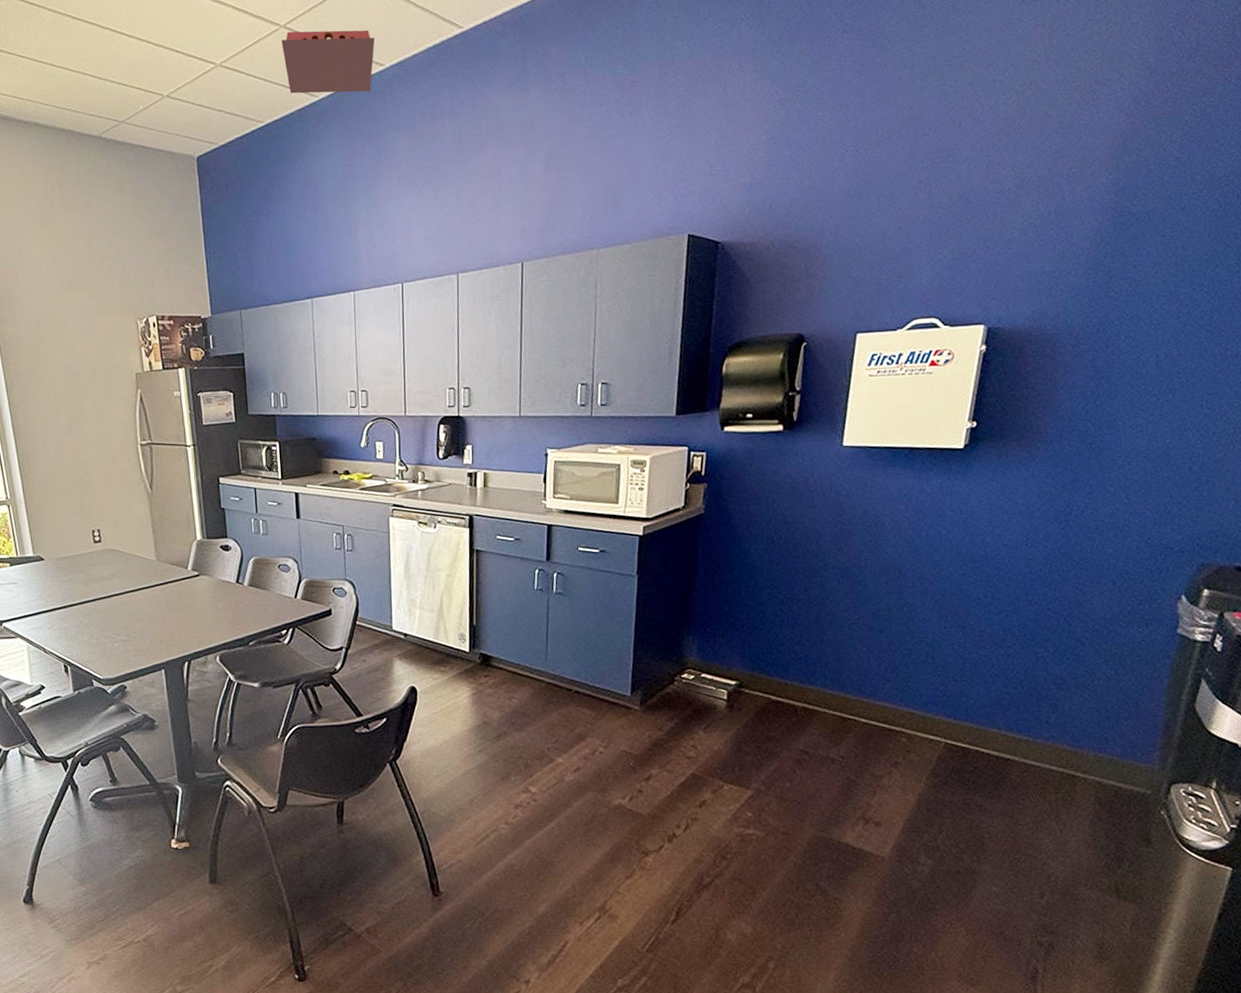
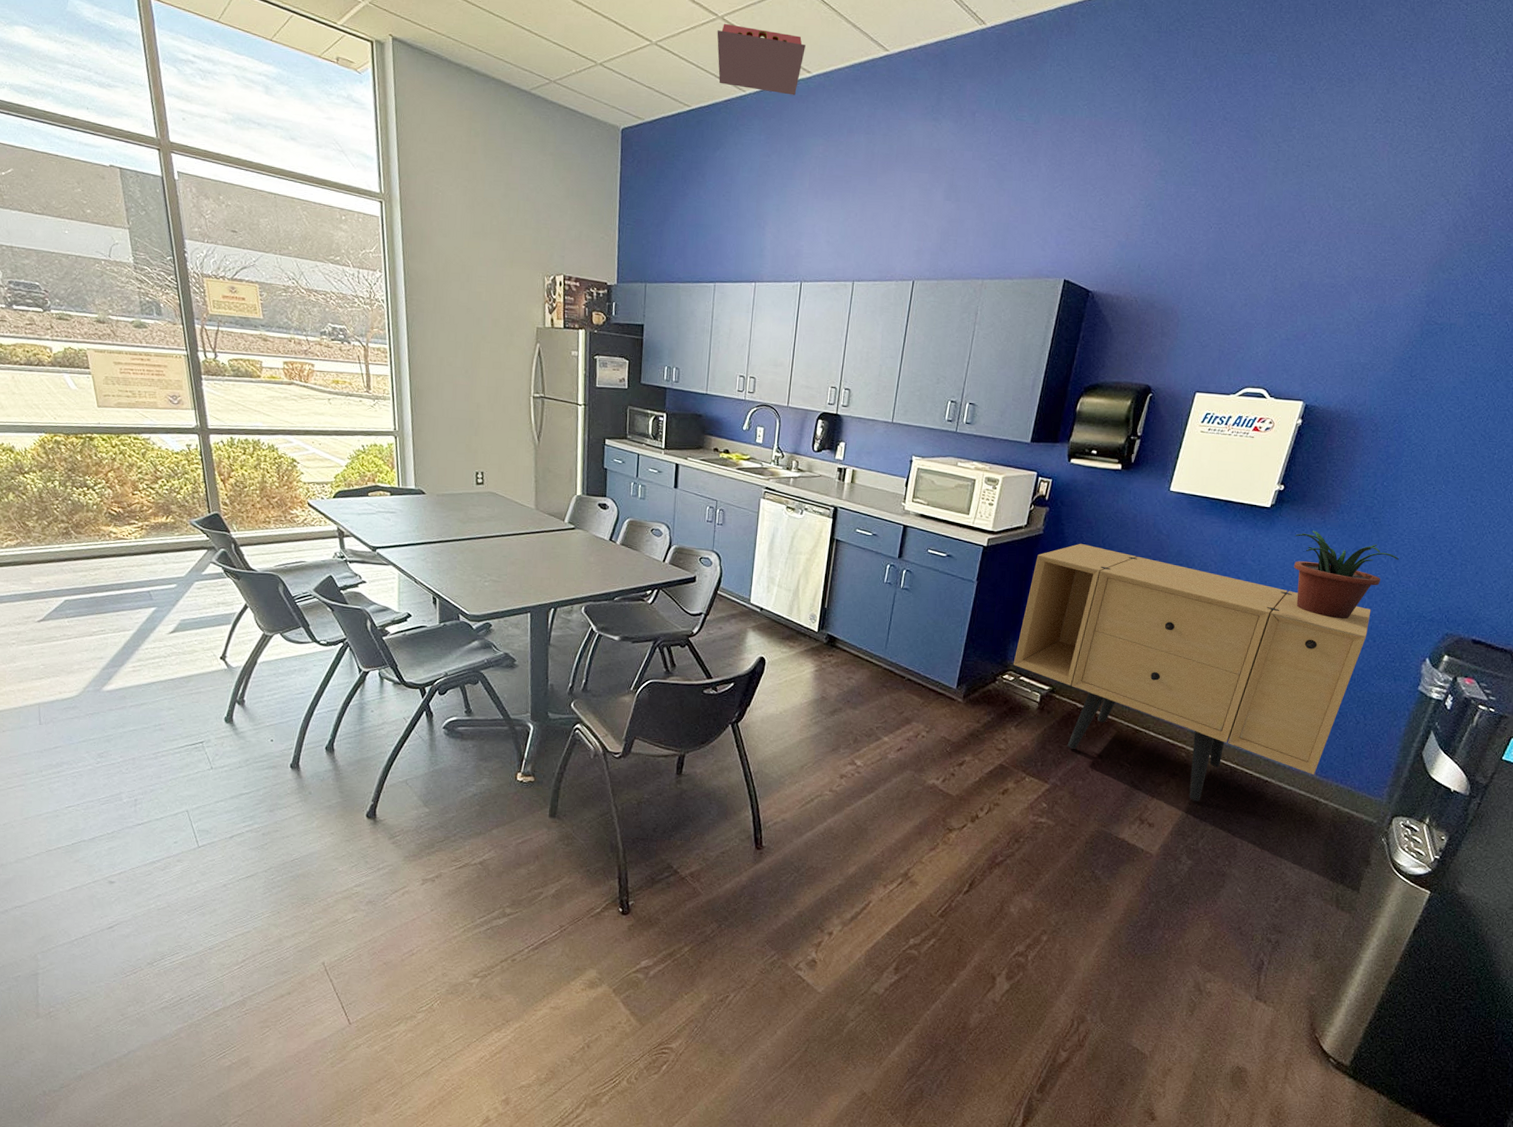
sideboard: none [691,517,1105,791] -> present [1013,543,1371,801]
potted plant: none [998,467,1129,564] -> present [1293,530,1399,619]

